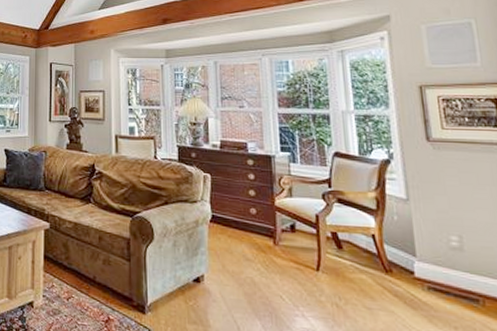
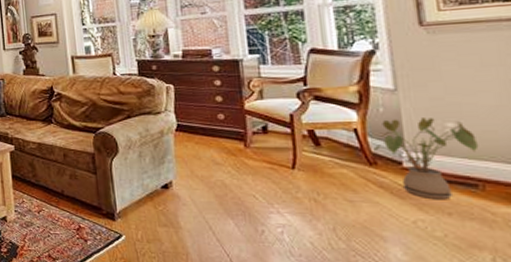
house plant: none [389,228,479,314] -> present [373,118,479,200]

